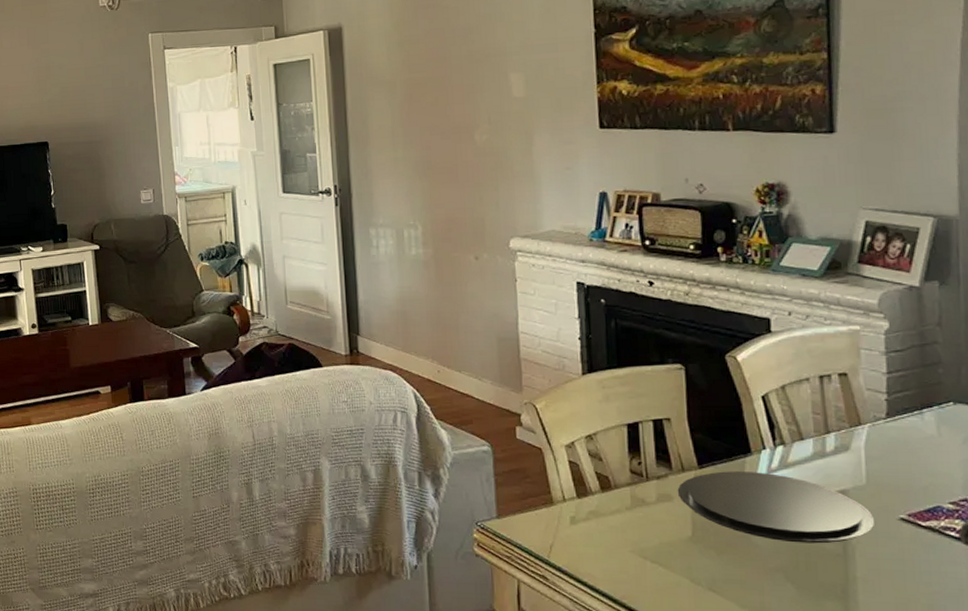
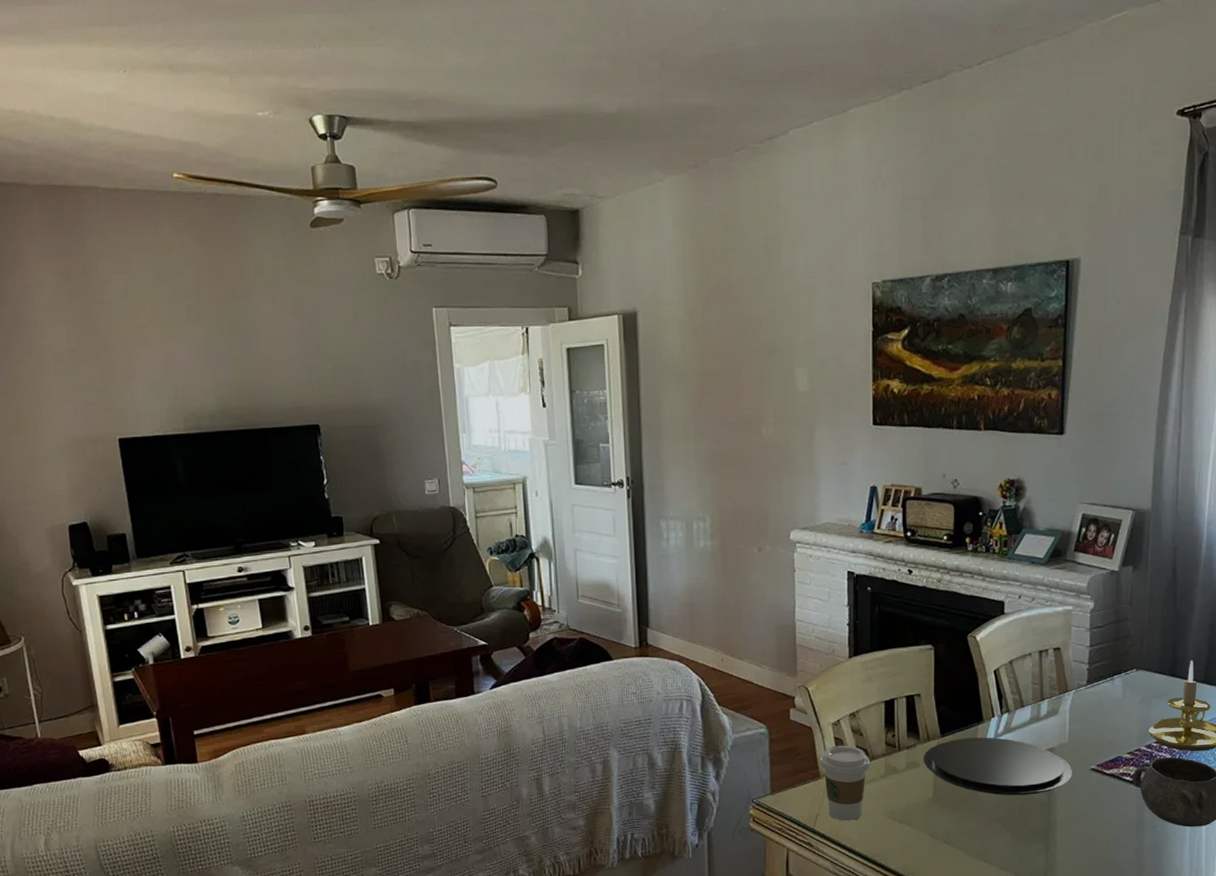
coffee cup: none [553,470,613,555] -> present [820,745,871,821]

